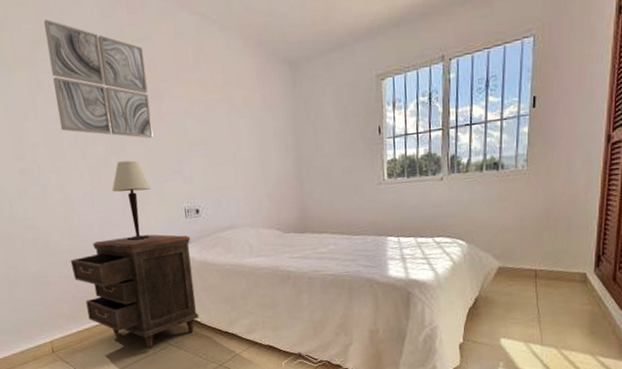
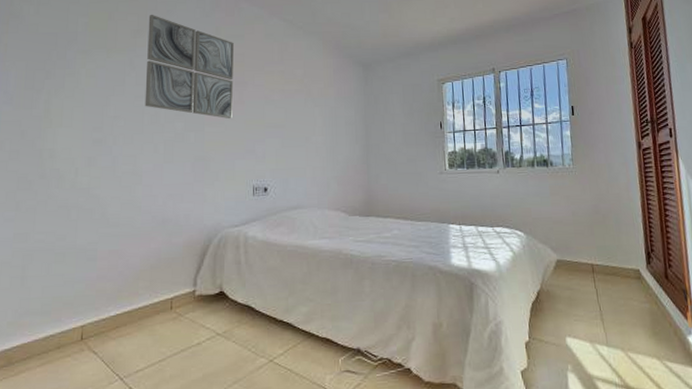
nightstand: present [70,234,199,350] -> none [125,210,256,339]
table lamp: present [112,160,151,241] -> none [184,138,222,216]

